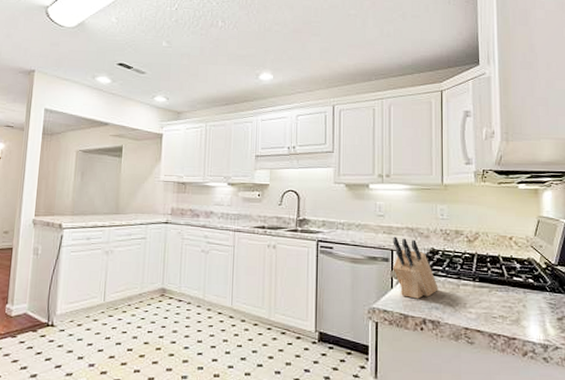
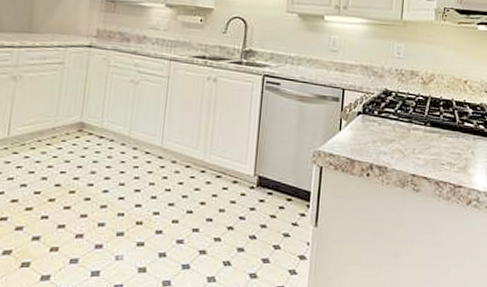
knife block: present [393,236,438,299] -> none [342,74,389,143]

